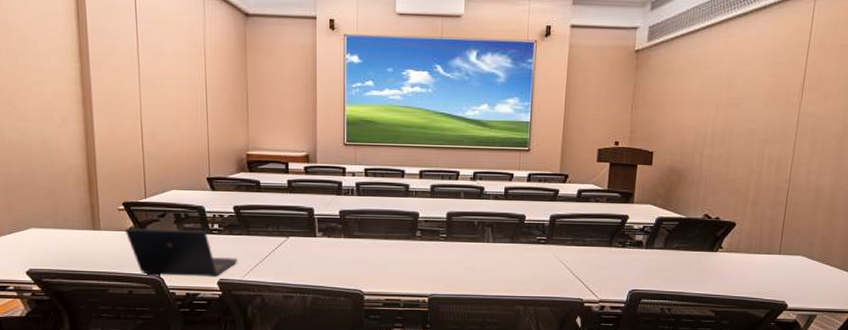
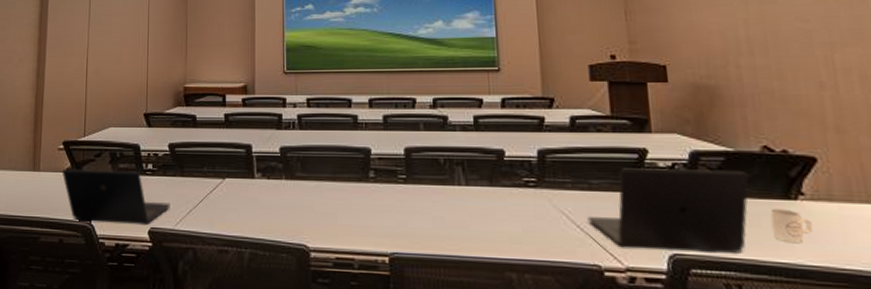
laptop: none [579,229,691,288] -> present [587,168,749,253]
mug: none [697,258,722,281] -> present [770,208,813,244]

